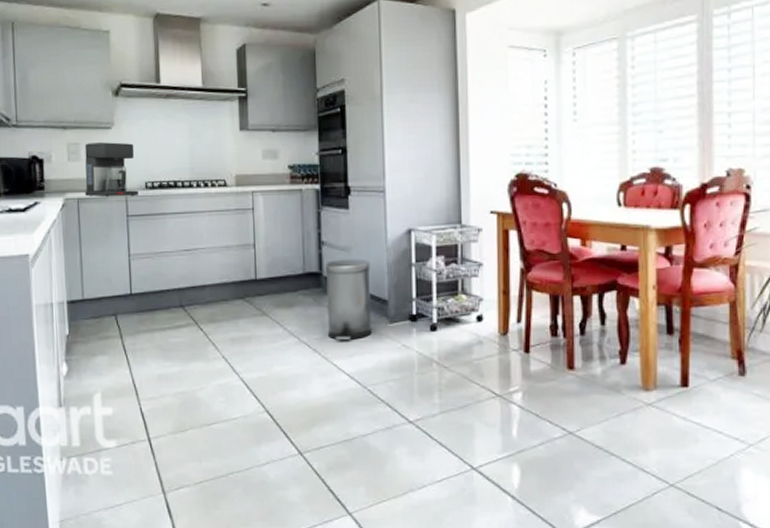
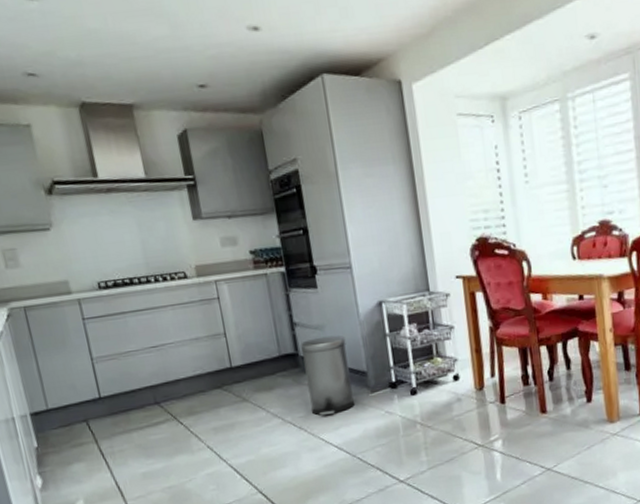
coffee maker: present [84,142,138,198] -> none [22,243,92,304]

